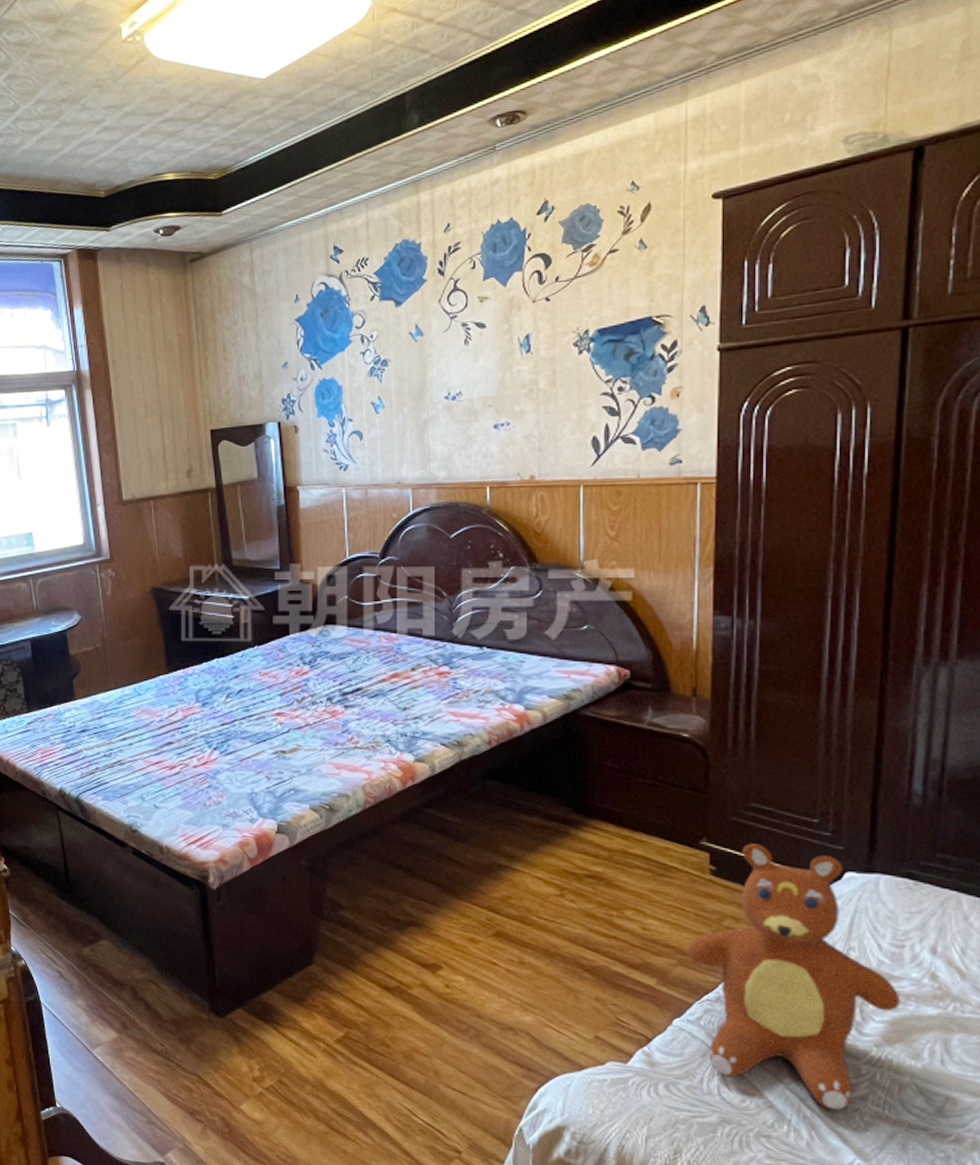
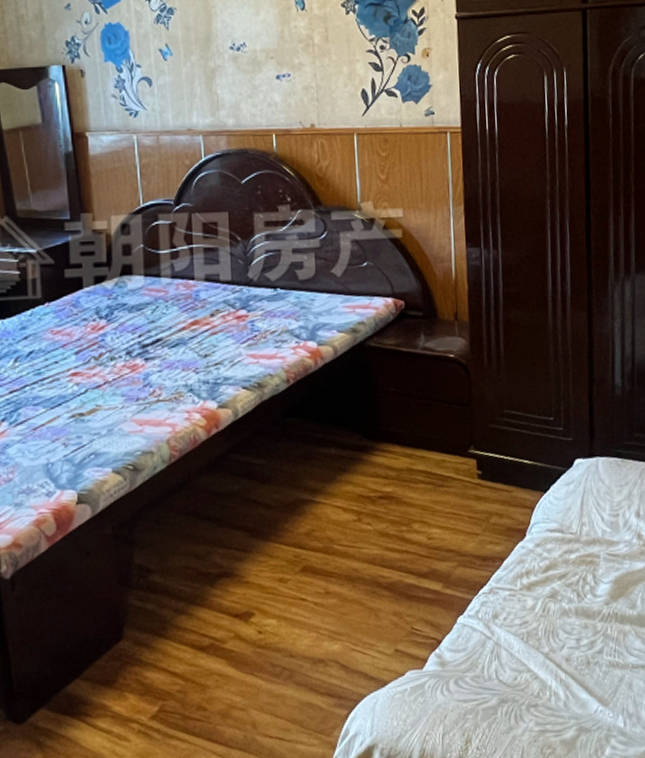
teddy bear: present [687,843,901,1111] -> none [464,445,620,669]

